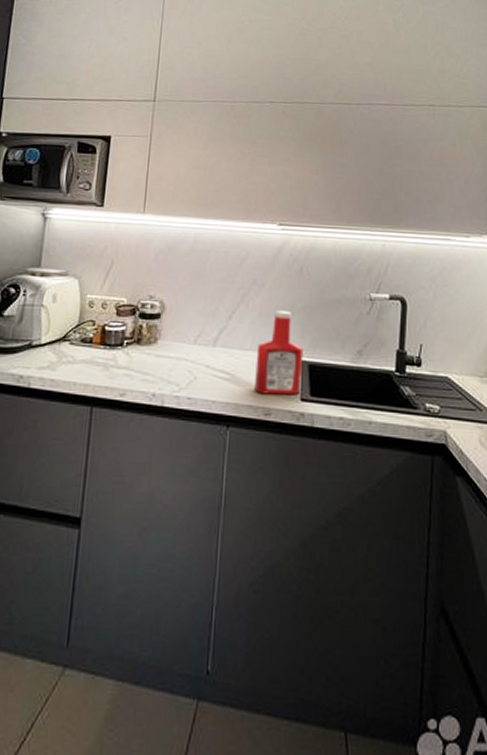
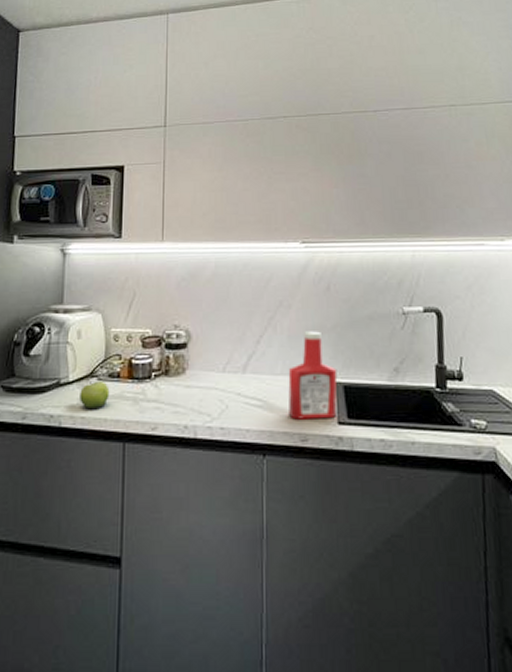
fruit: none [50,344,81,372] -> present [80,380,110,408]

